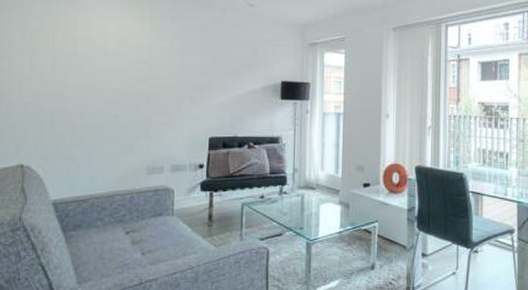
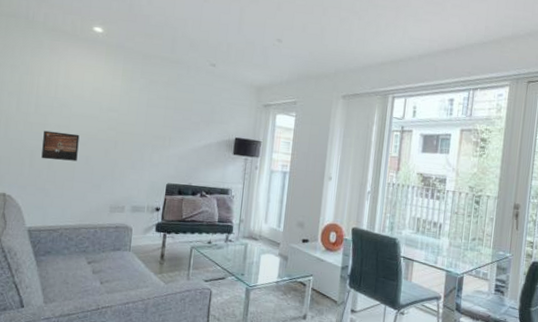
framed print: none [63,90,106,123] -> present [41,130,80,162]

